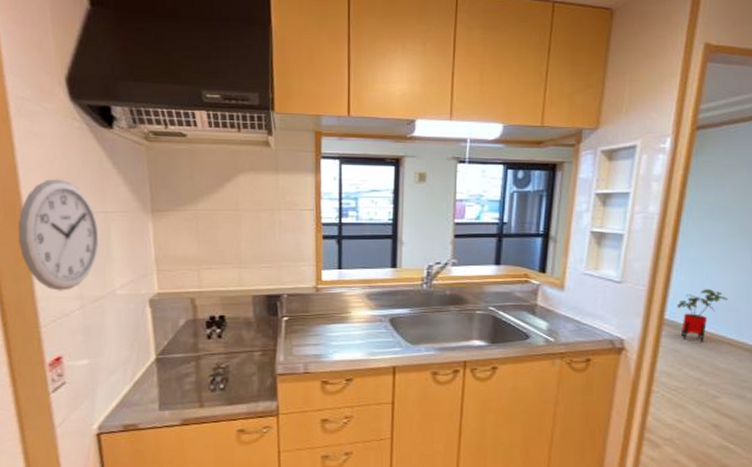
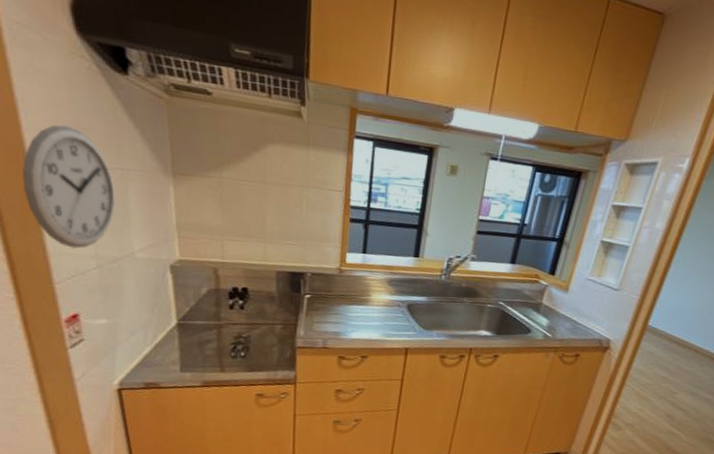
house plant: present [677,289,729,343] -> none [658,302,704,348]

